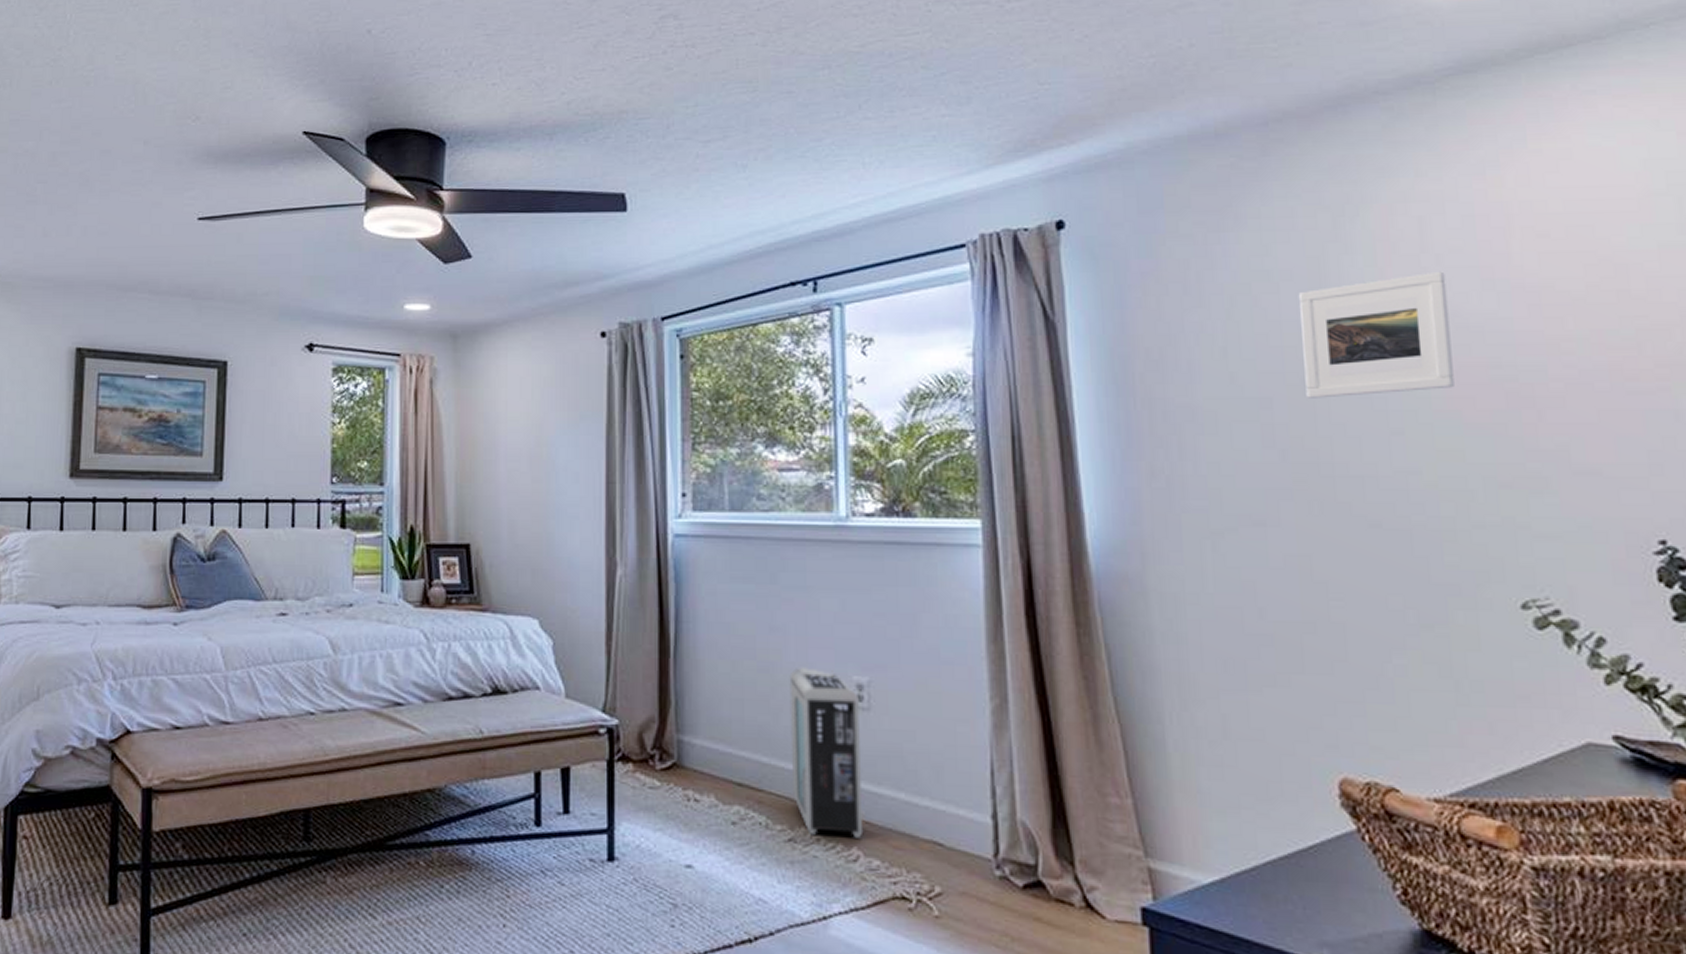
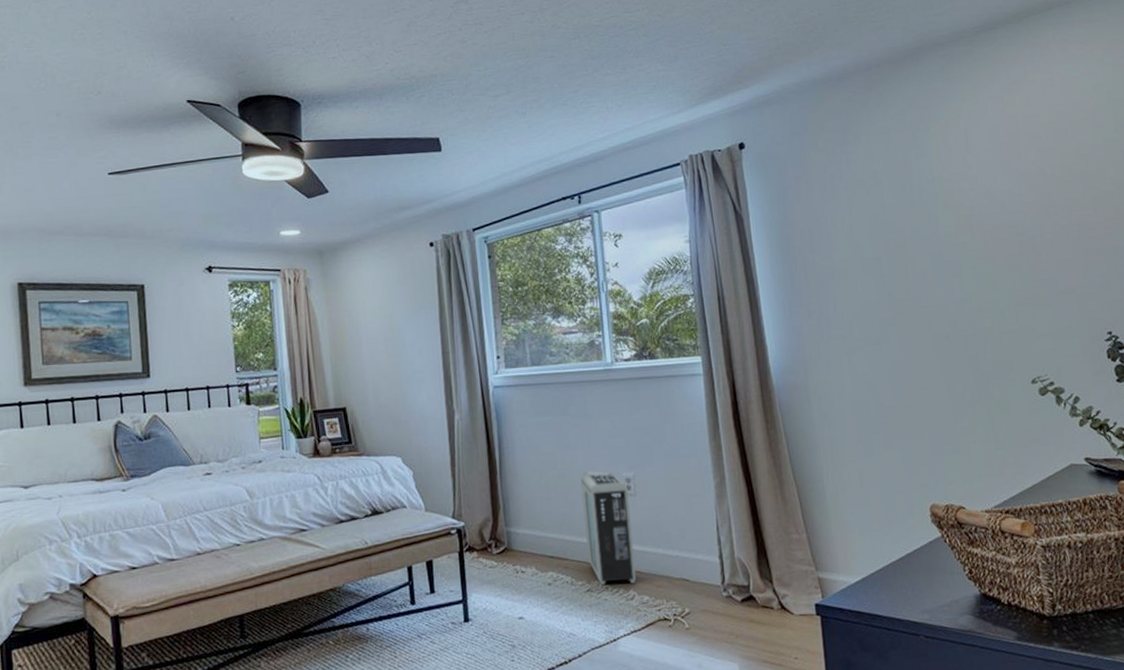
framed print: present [1299,271,1454,398] -> none [895,165,989,256]

